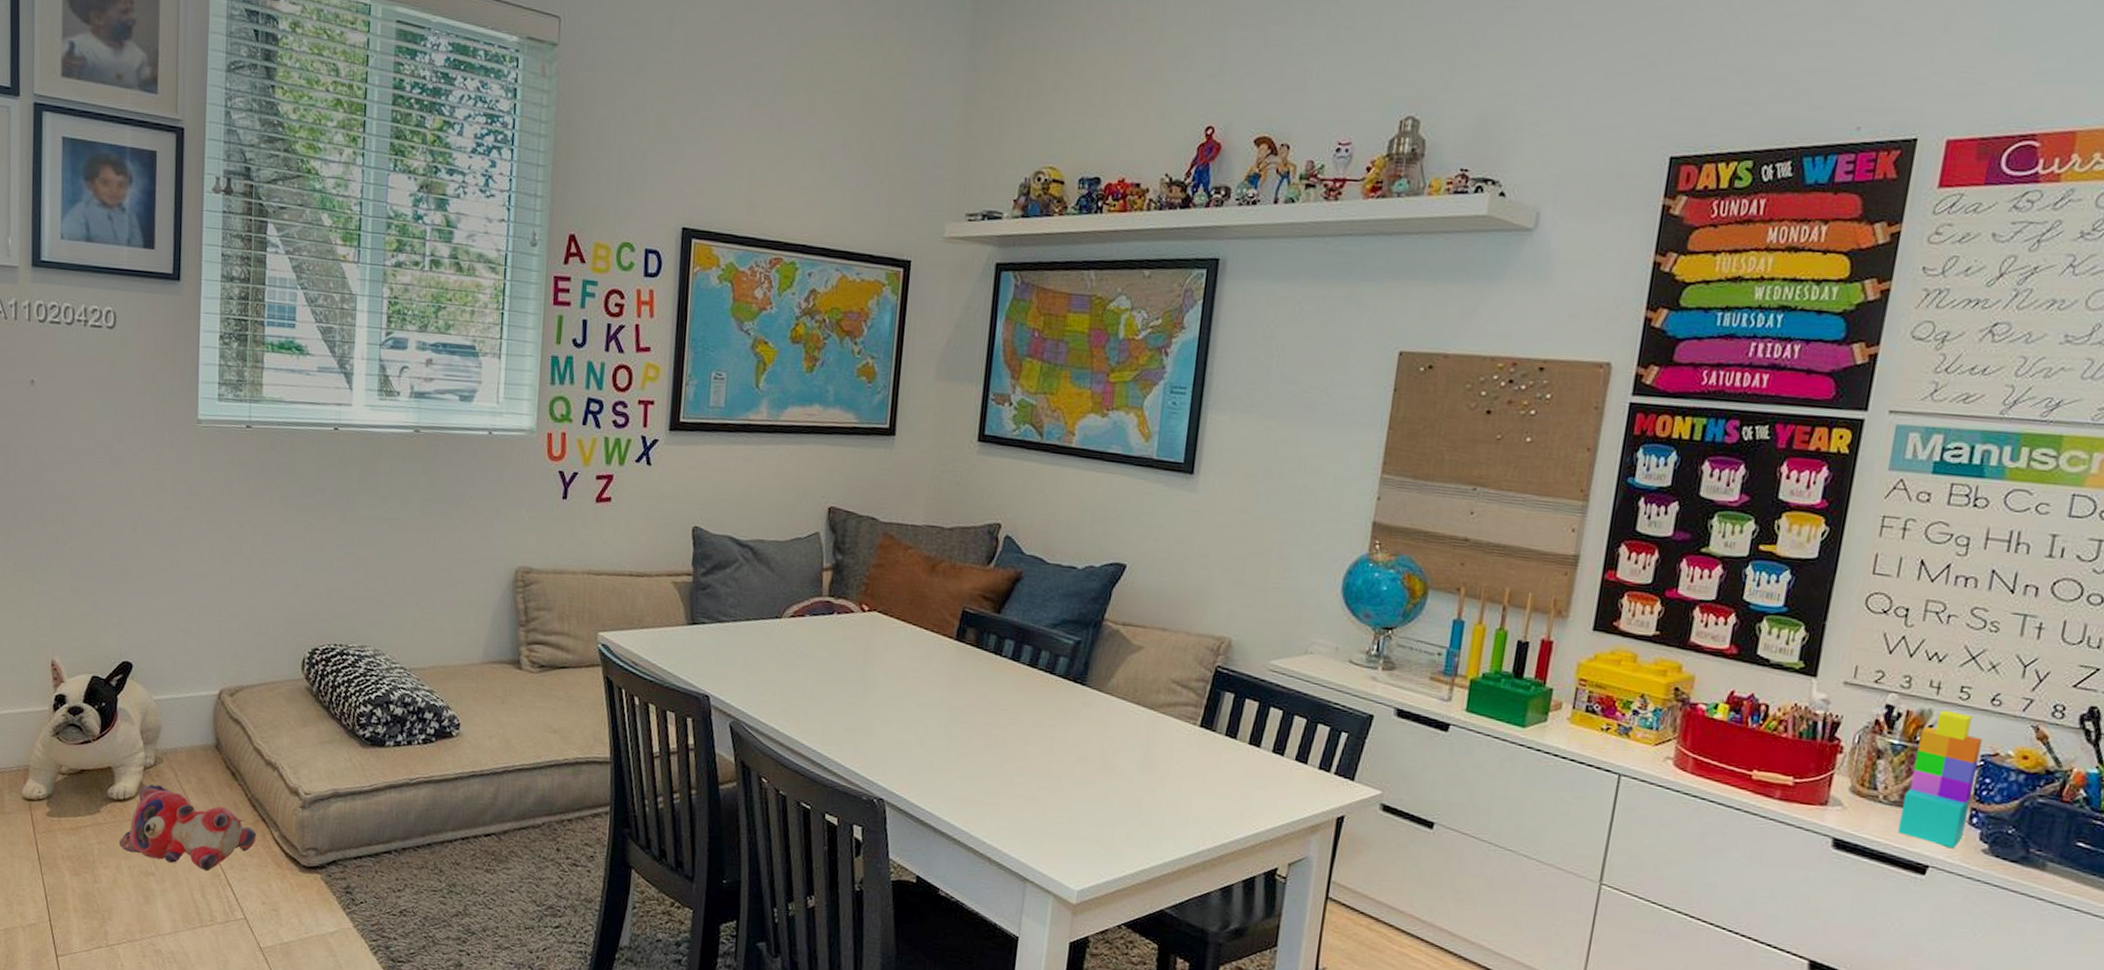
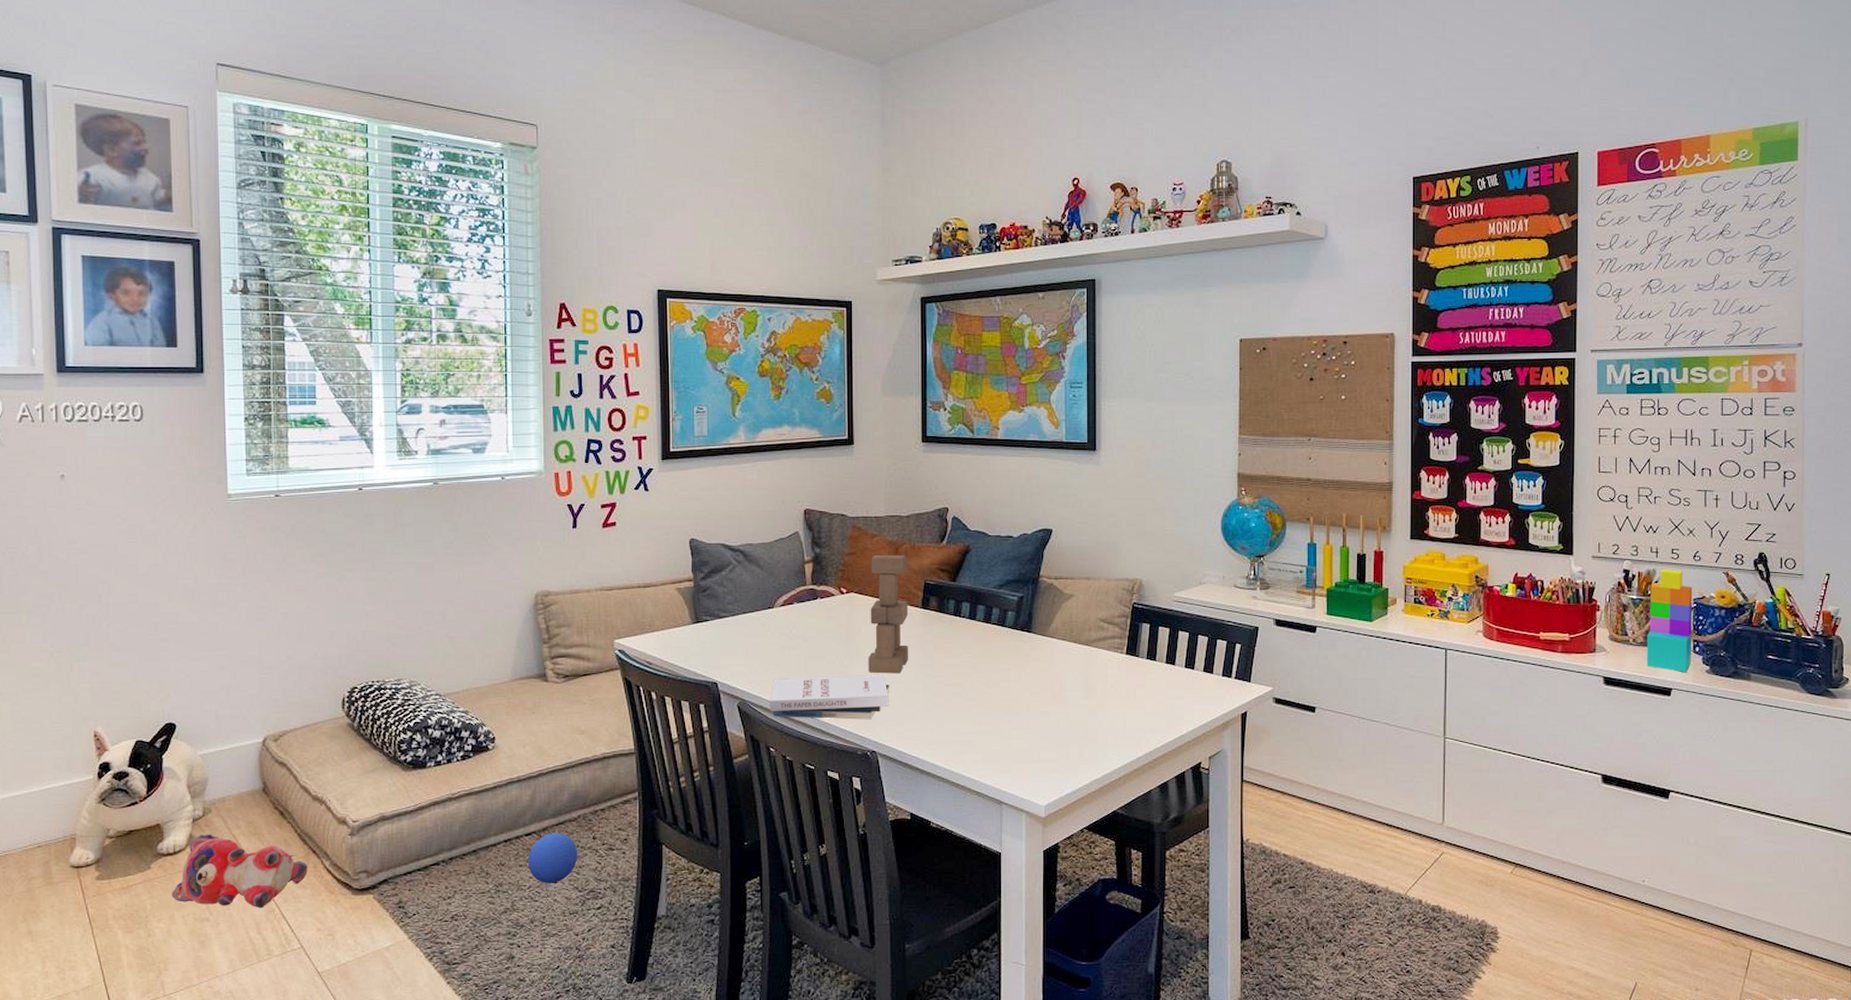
ball: none [485,837,539,893] -> present [528,833,578,883]
books: none [766,700,908,762] -> present [770,675,890,720]
toy blocks: none [884,569,944,714] -> present [868,554,909,674]

